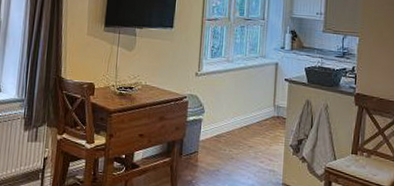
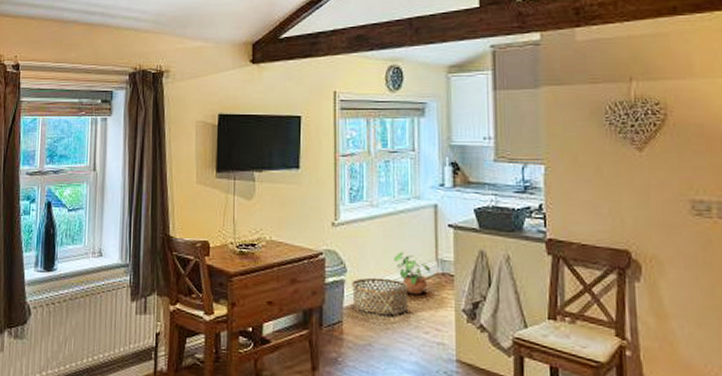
basket: none [207,118,251,148] -> present [352,277,409,315]
potted plant: none [242,99,269,133] -> present [394,252,431,295]

